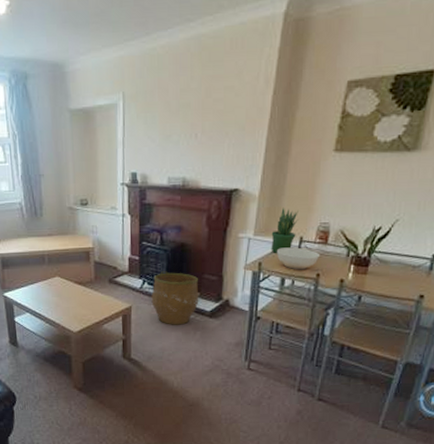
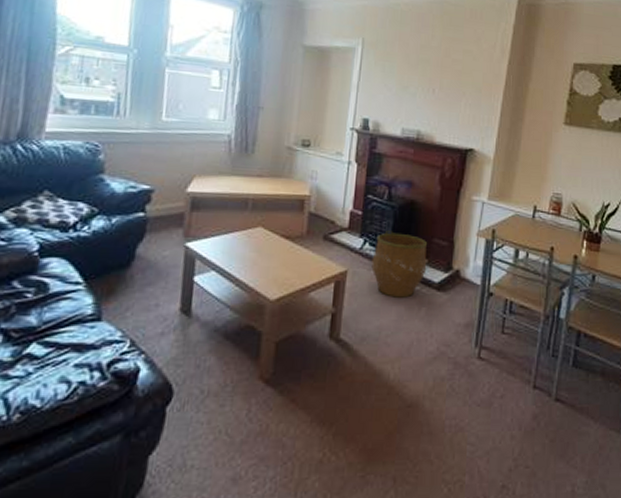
planter: present [271,208,299,253] -> none [505,174,532,221]
bowl: present [276,247,321,270] -> none [510,215,554,242]

